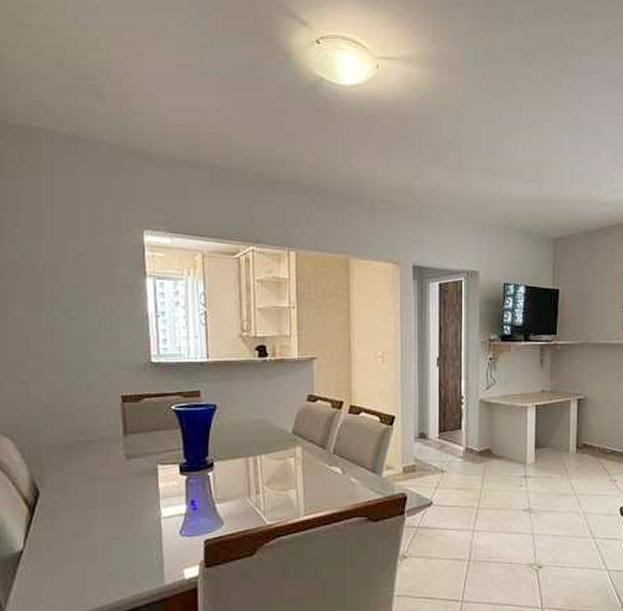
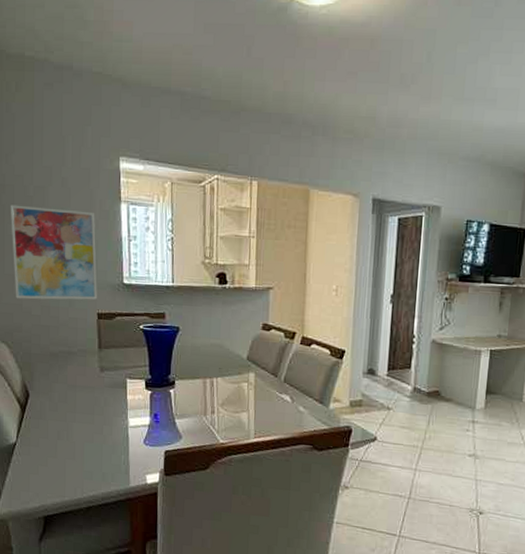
wall art: none [13,283,121,386] -> present [10,204,97,300]

